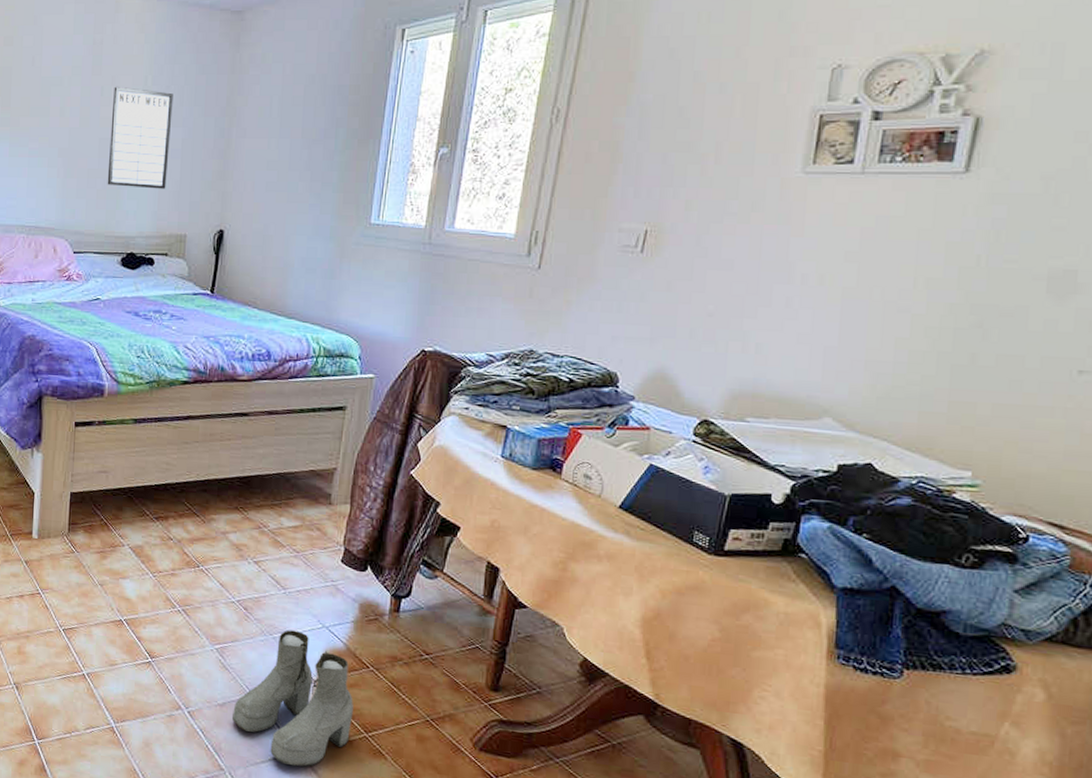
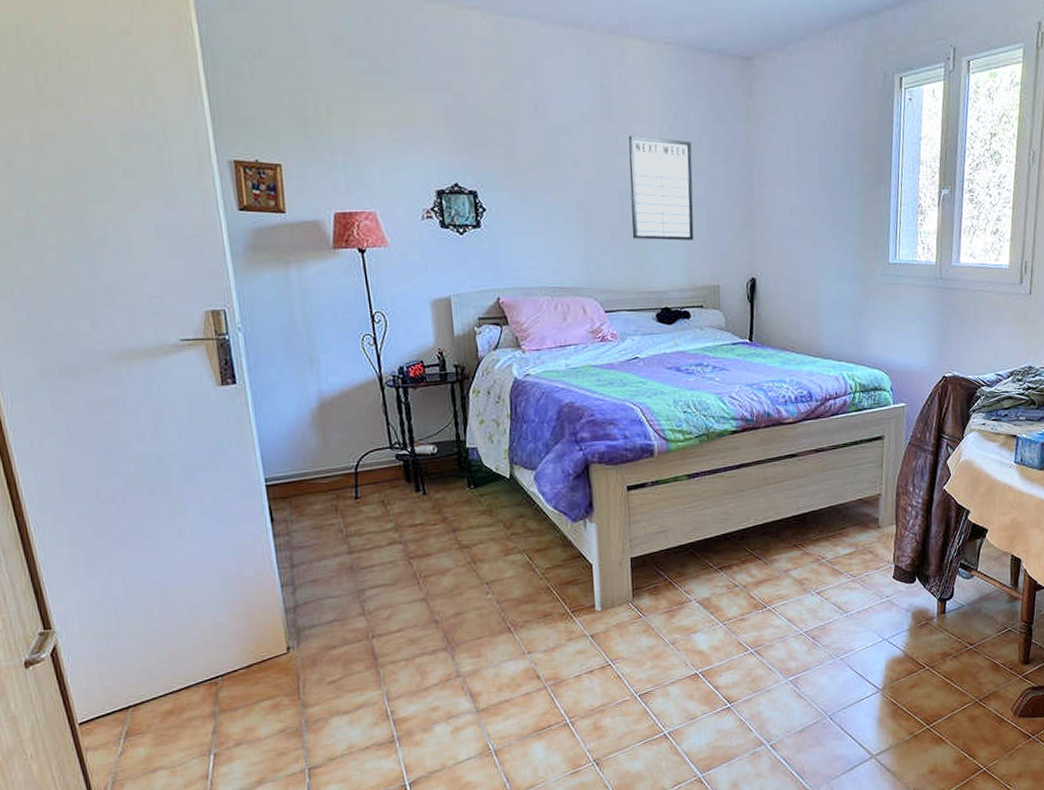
boots: present [232,630,354,767] -> none [811,648,916,771]

